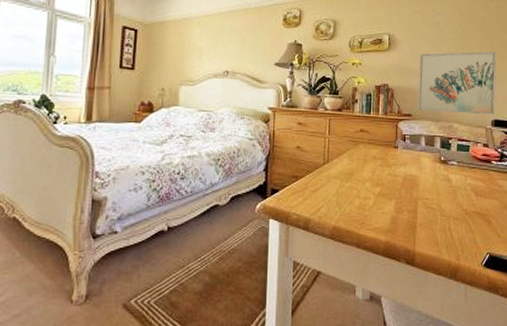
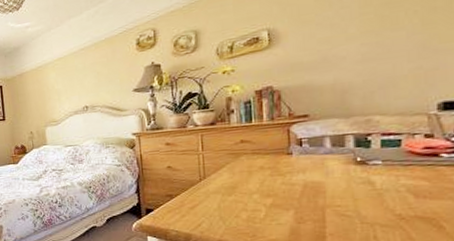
wall art: present [418,51,497,115] -> none [315,14,444,109]

